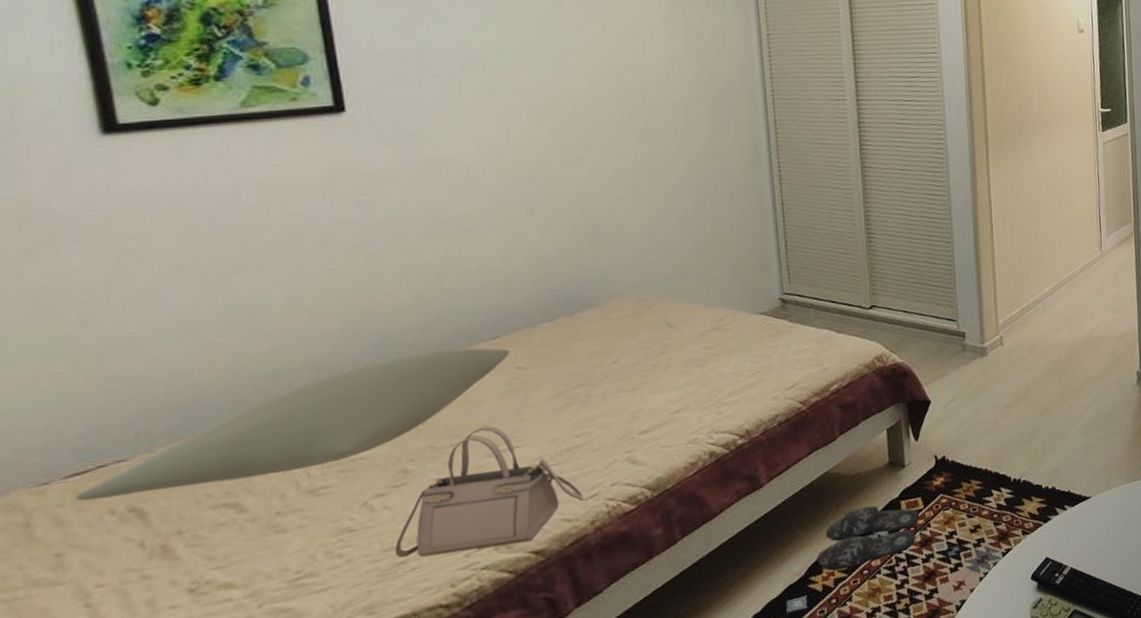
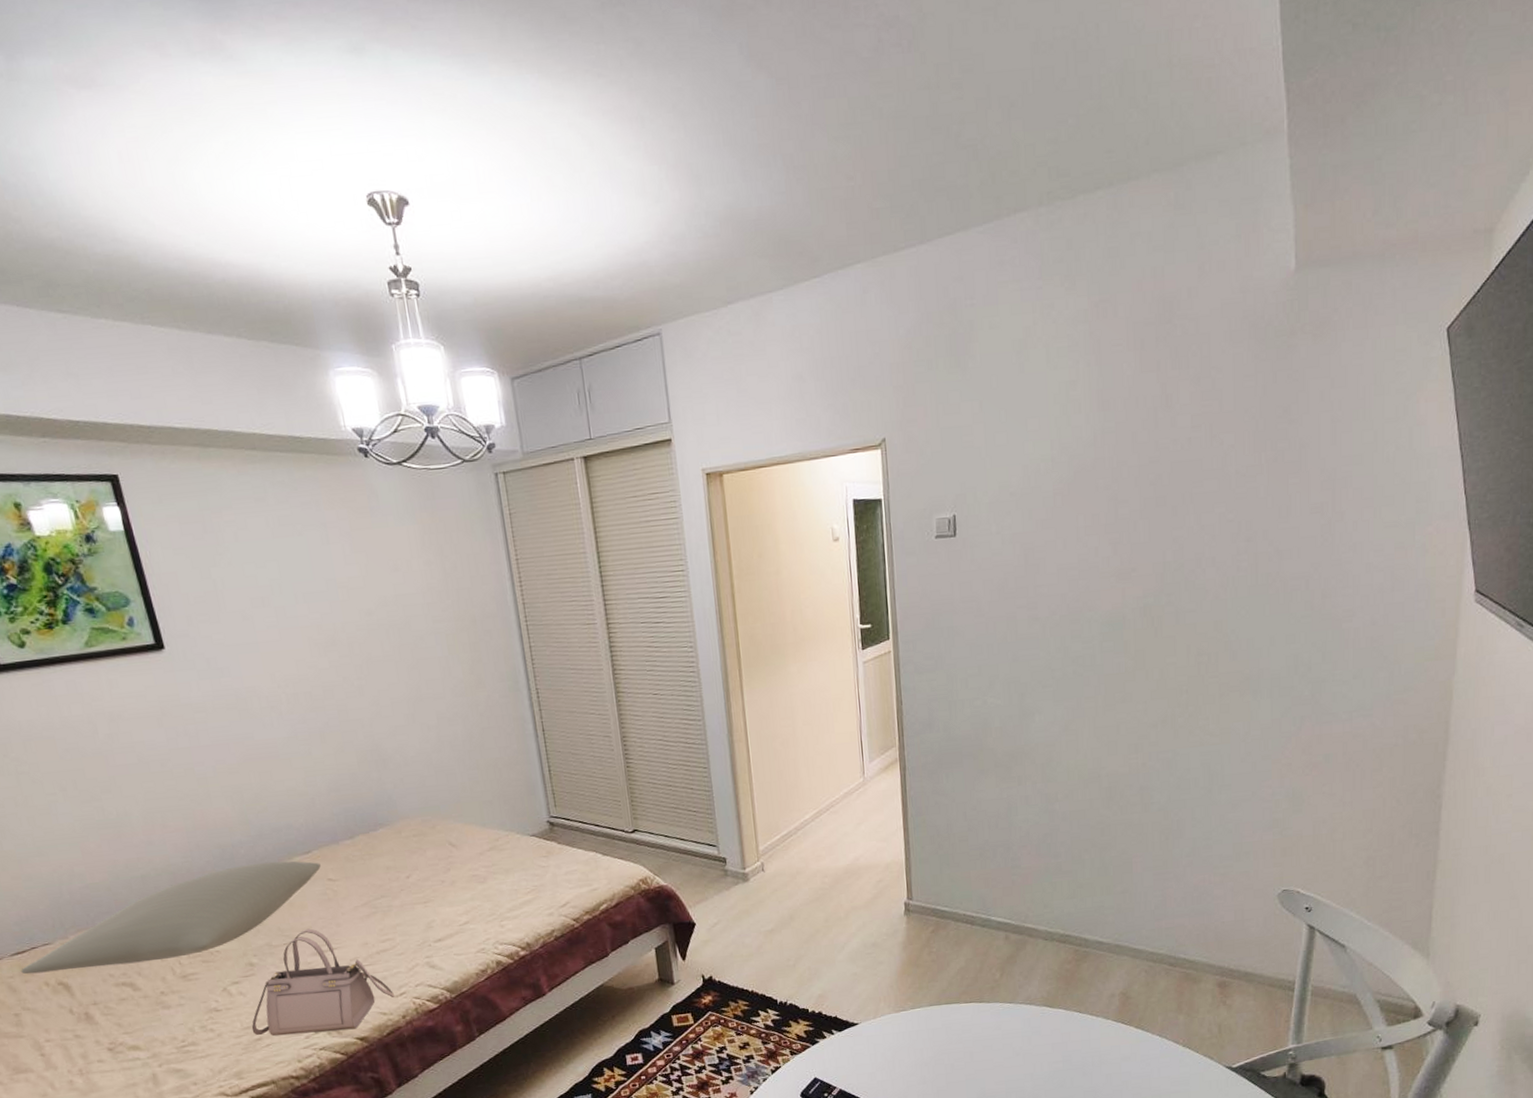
slippers: present [816,505,919,571] -> none [598,1018,690,1074]

